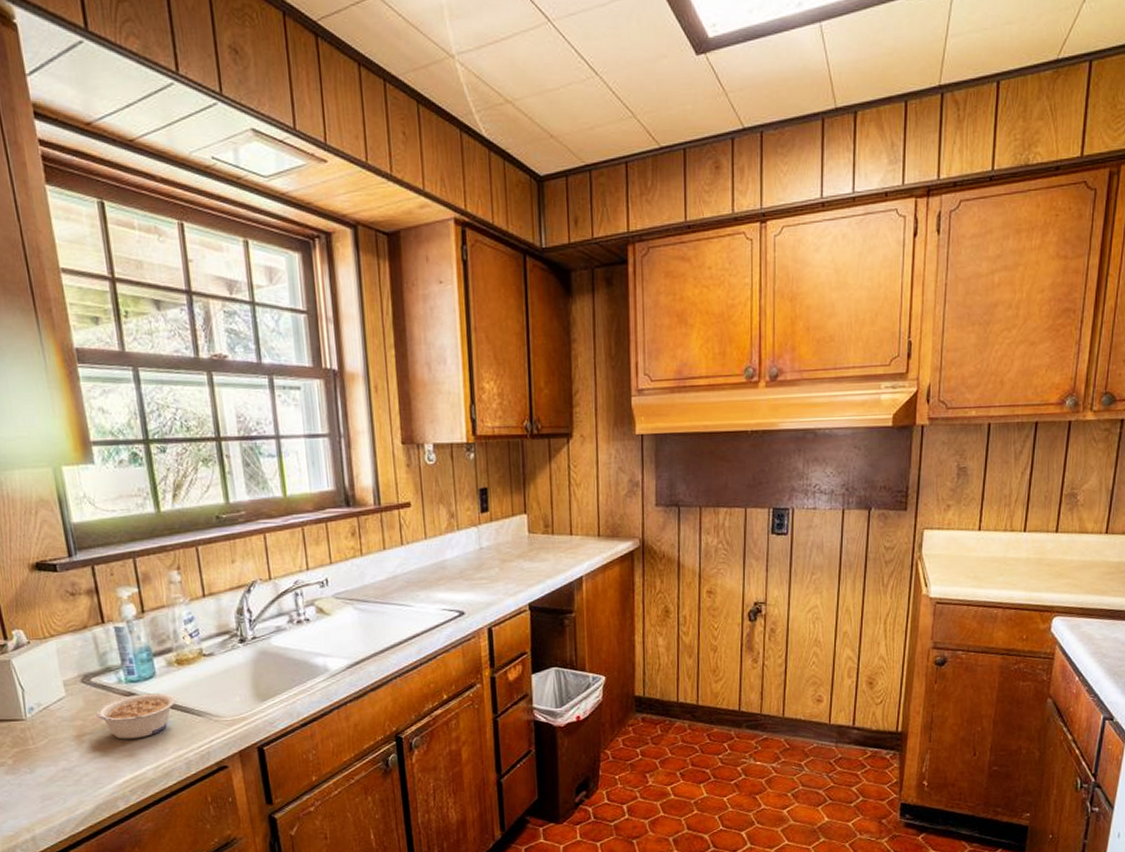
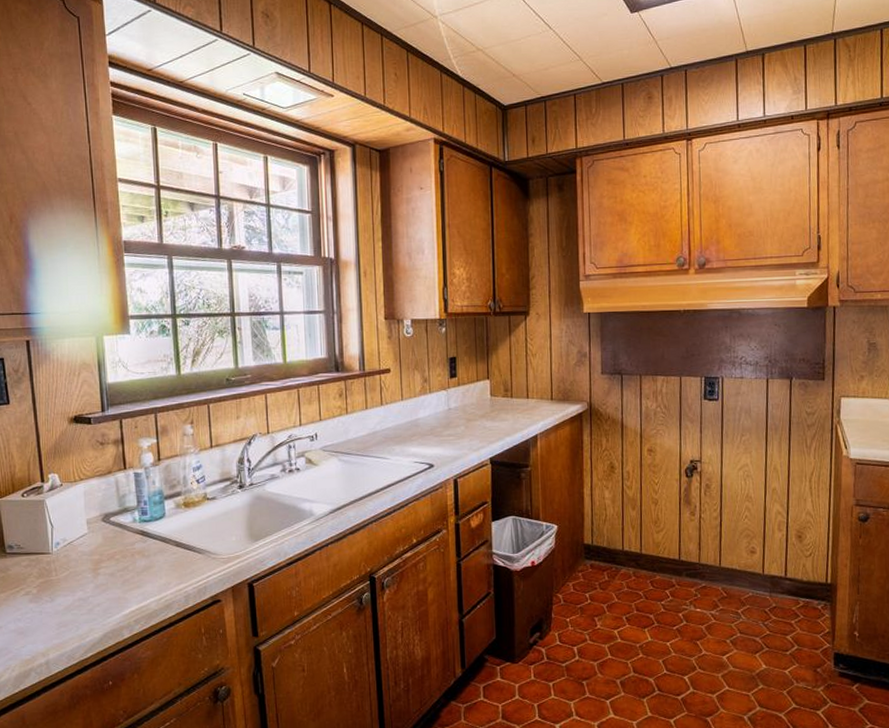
legume: present [96,693,176,739] -> none [112,532,181,573]

